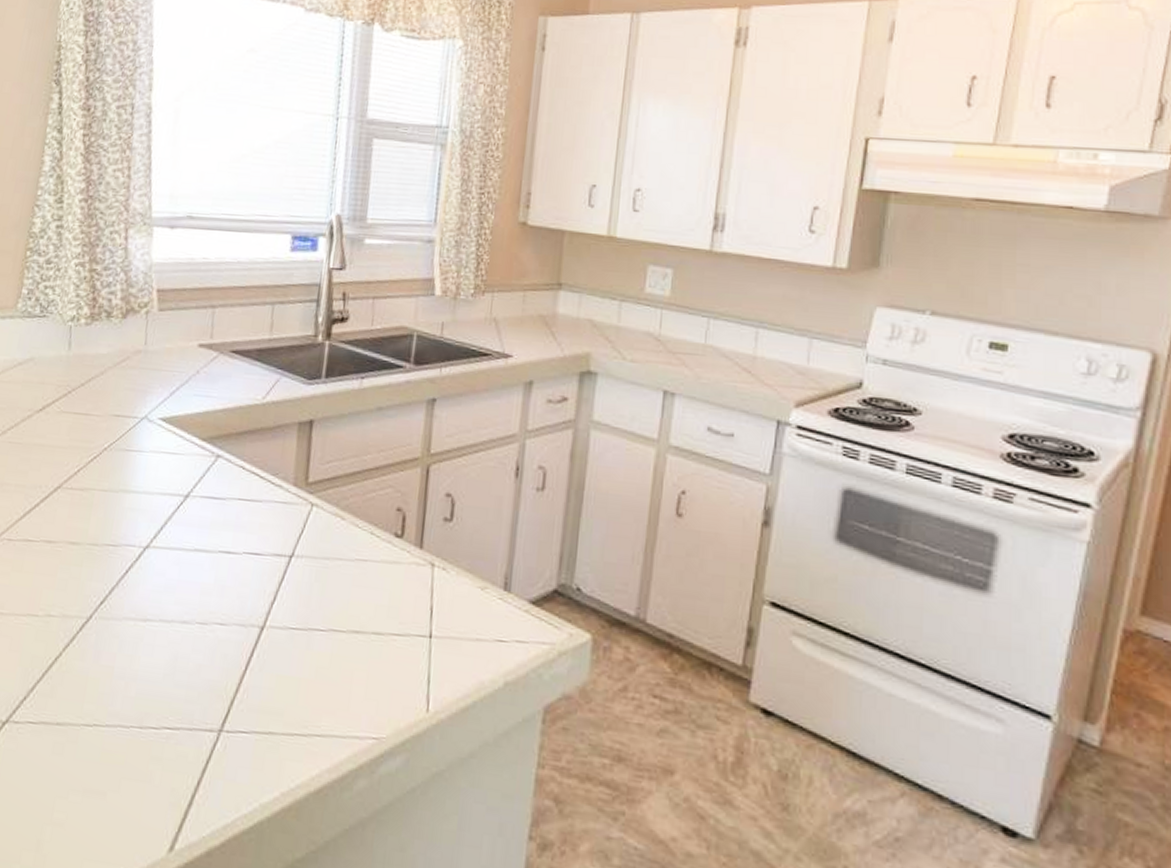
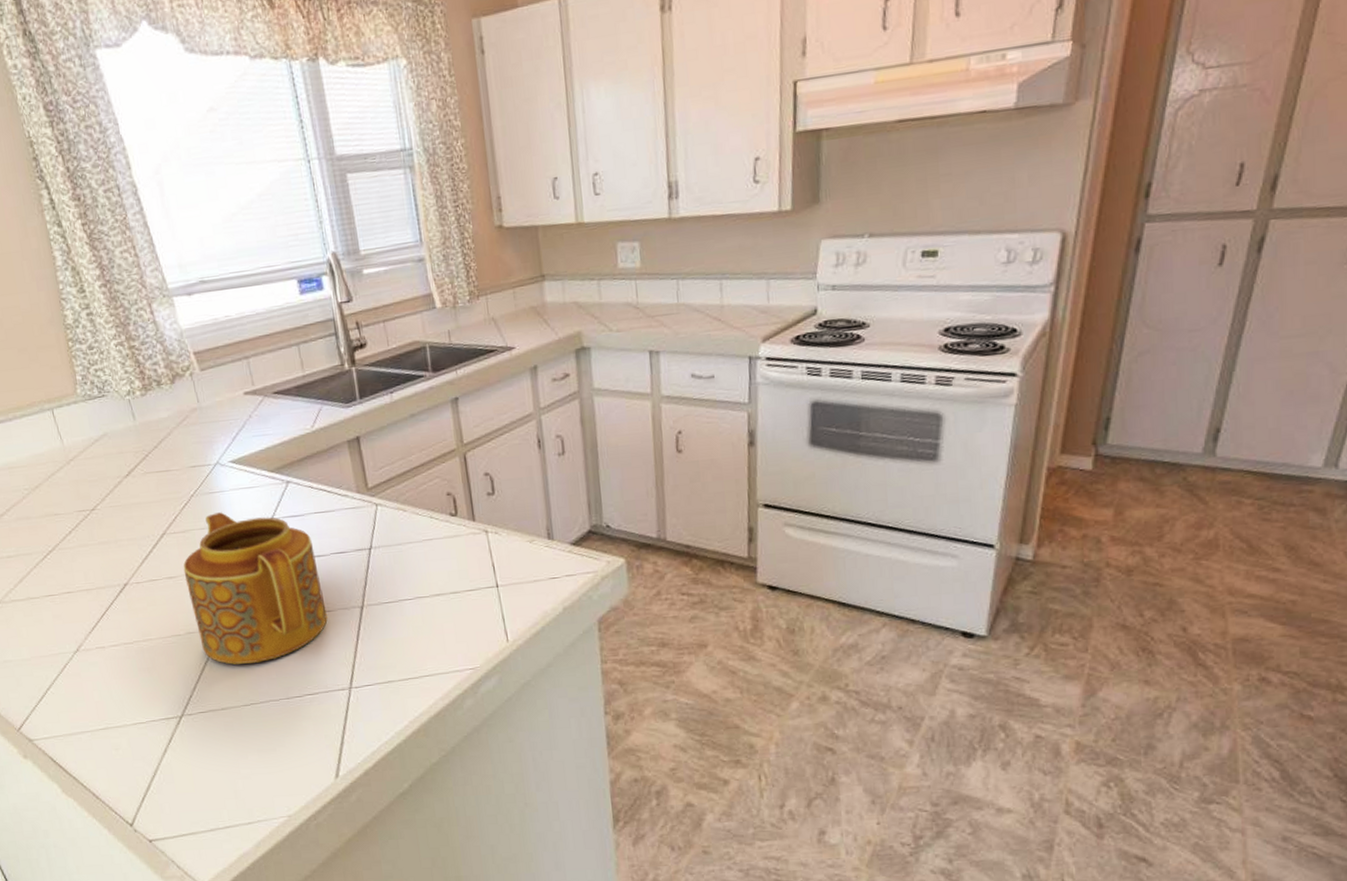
teapot: none [58,474,226,672] -> present [183,512,328,665]

